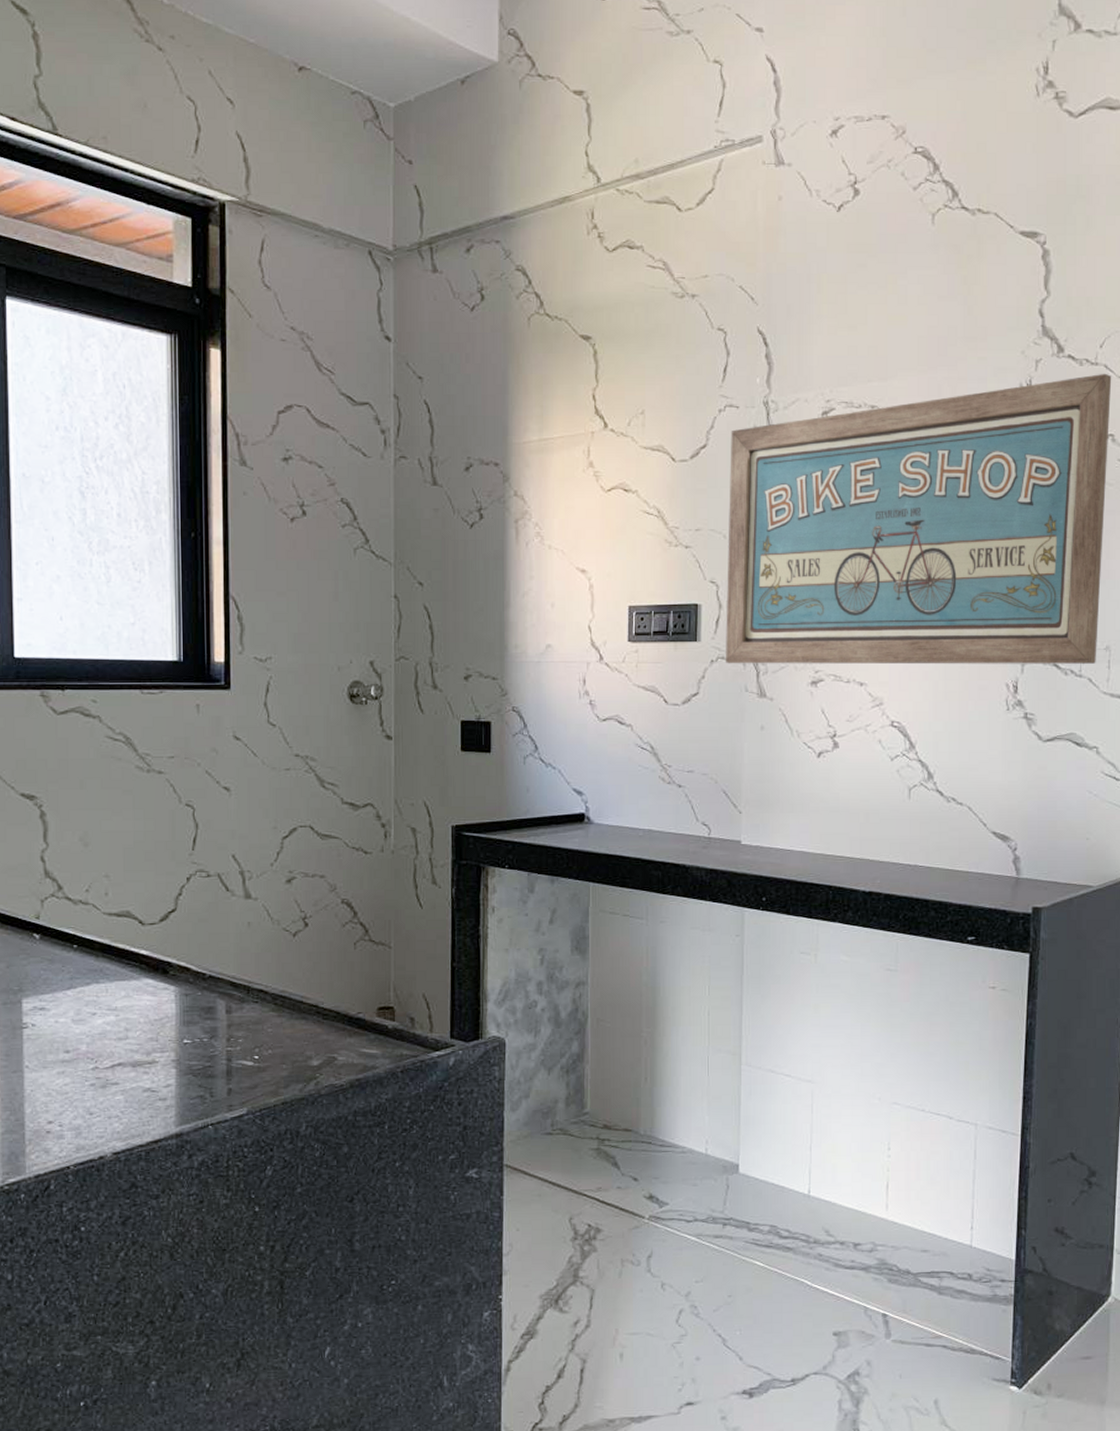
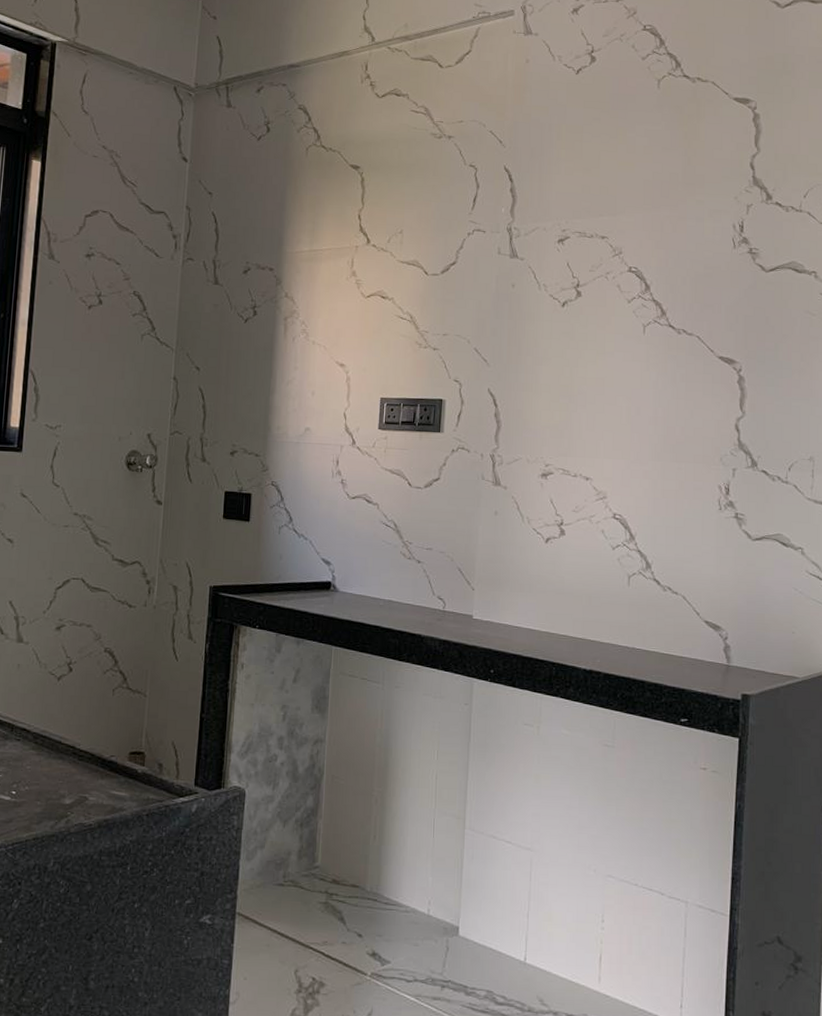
wall art: present [725,373,1112,665] -> none [464,219,814,472]

